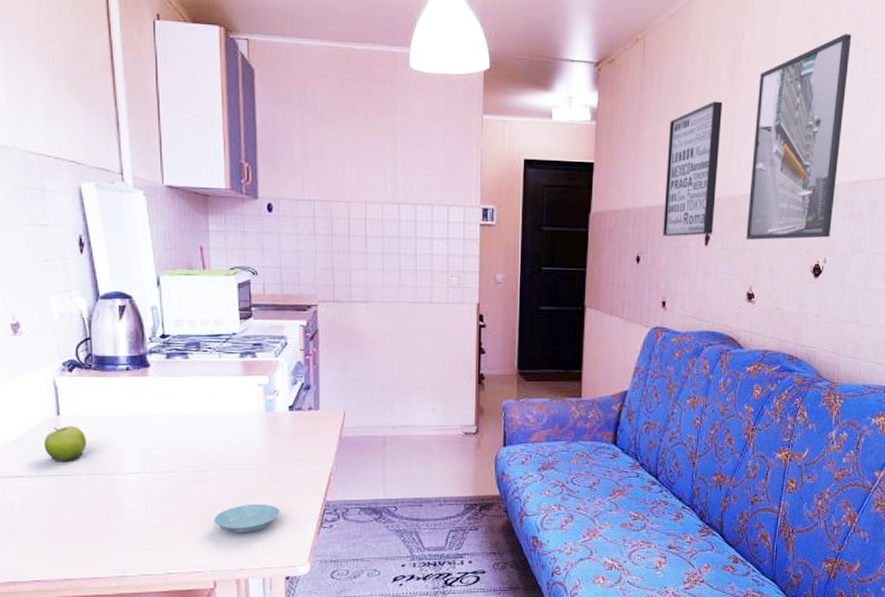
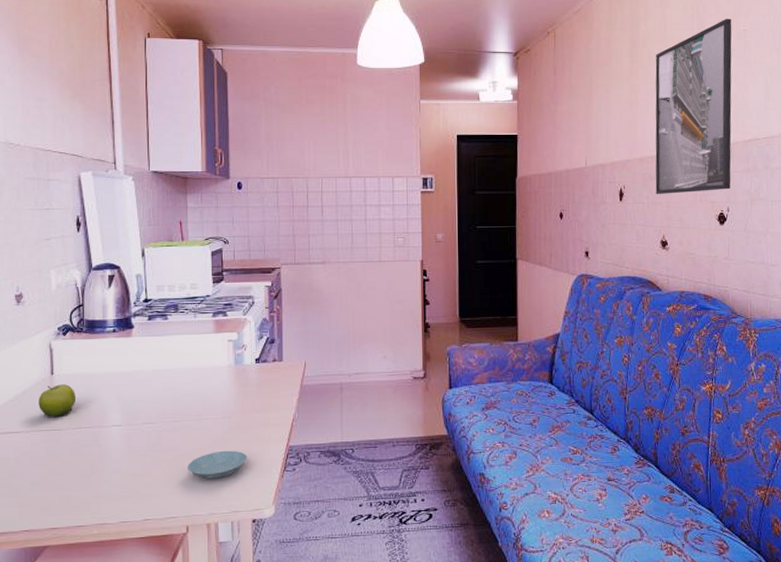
wall art: present [663,101,723,237] -> none [580,79,626,195]

